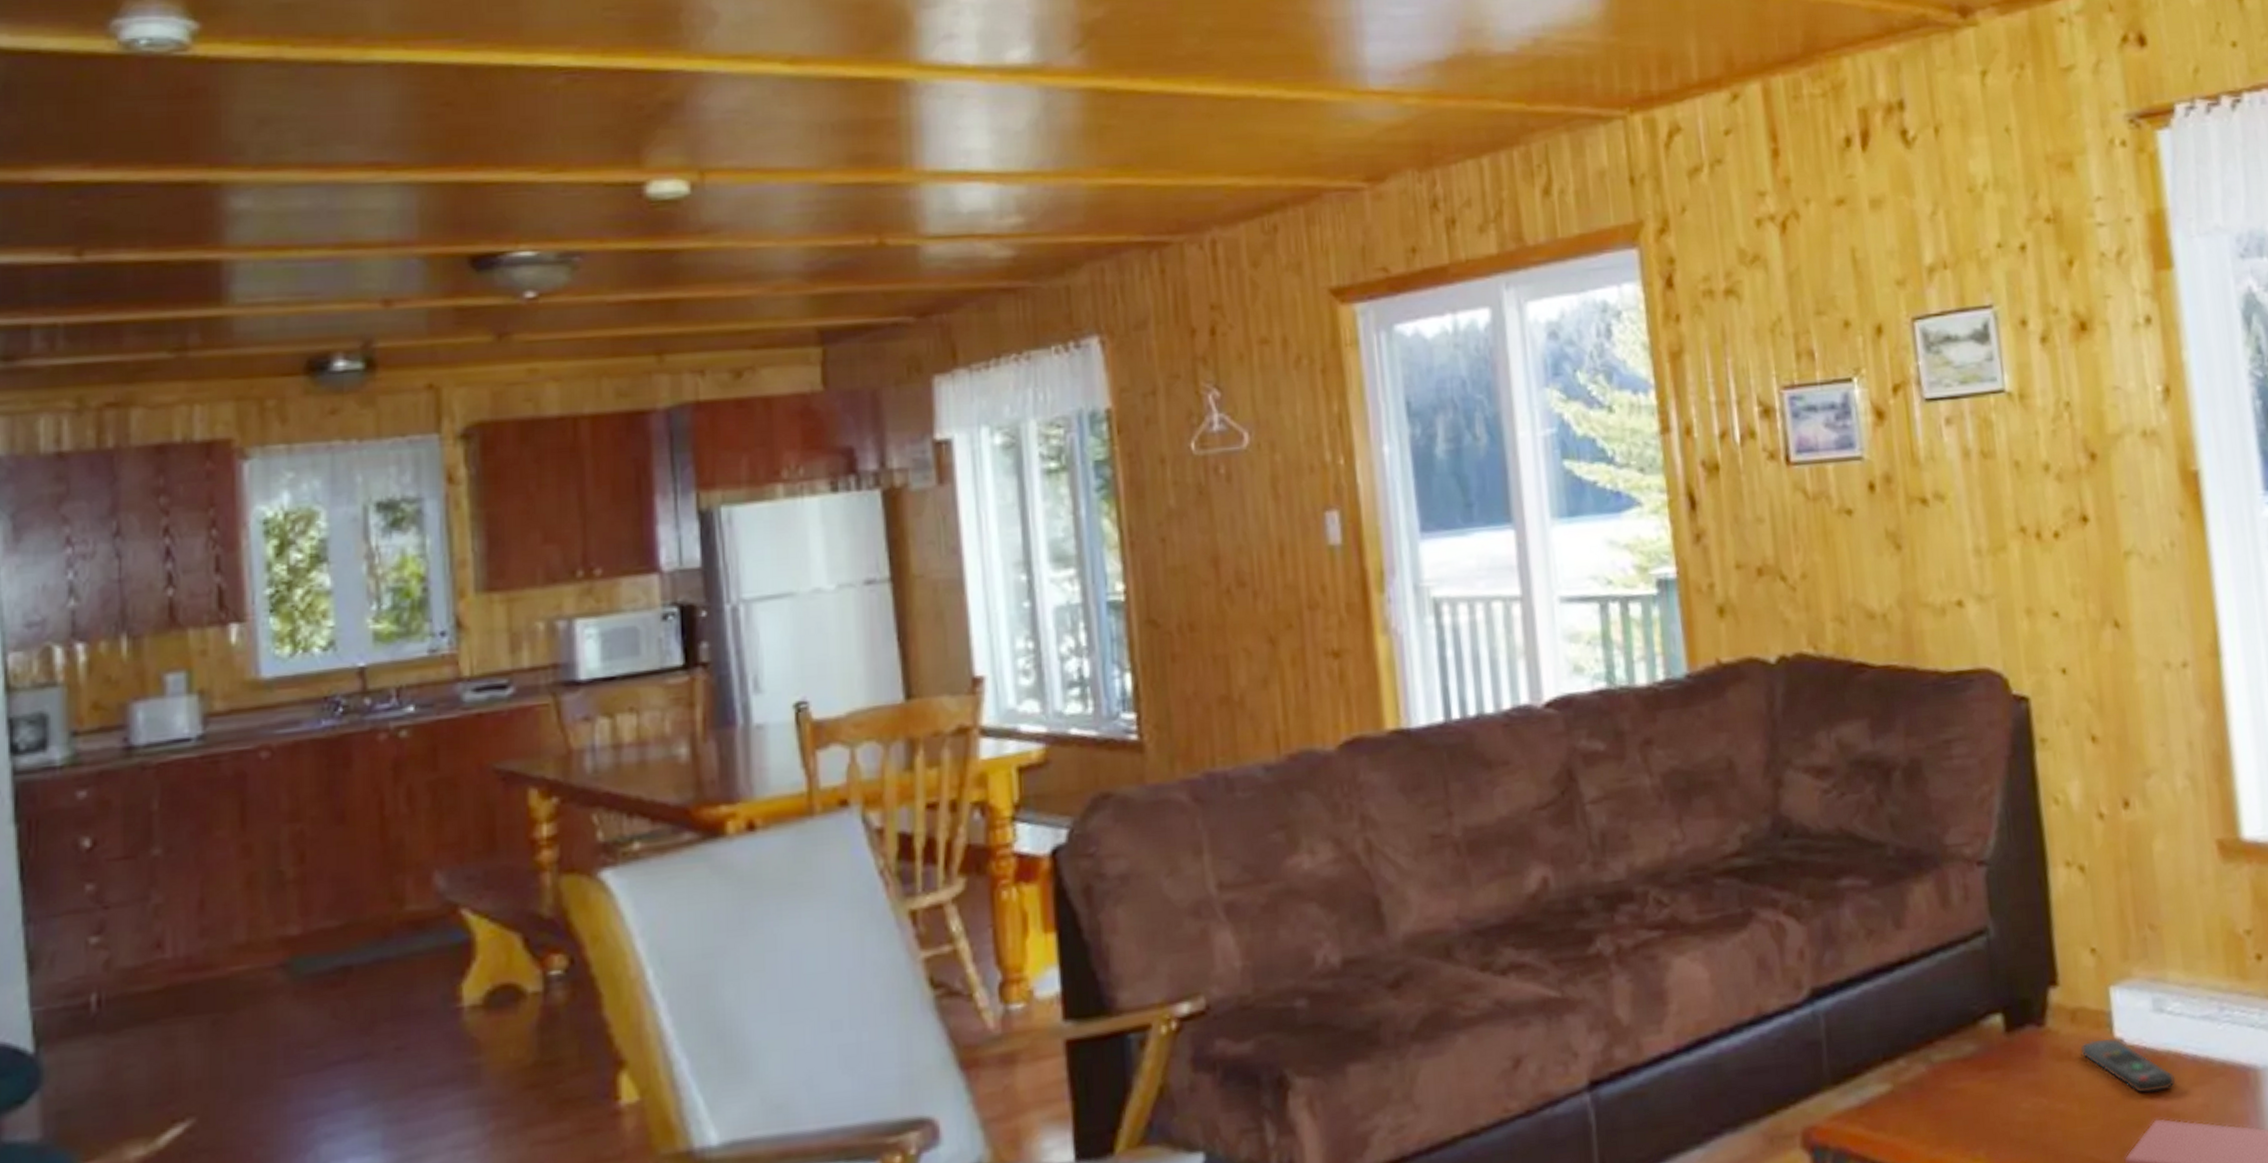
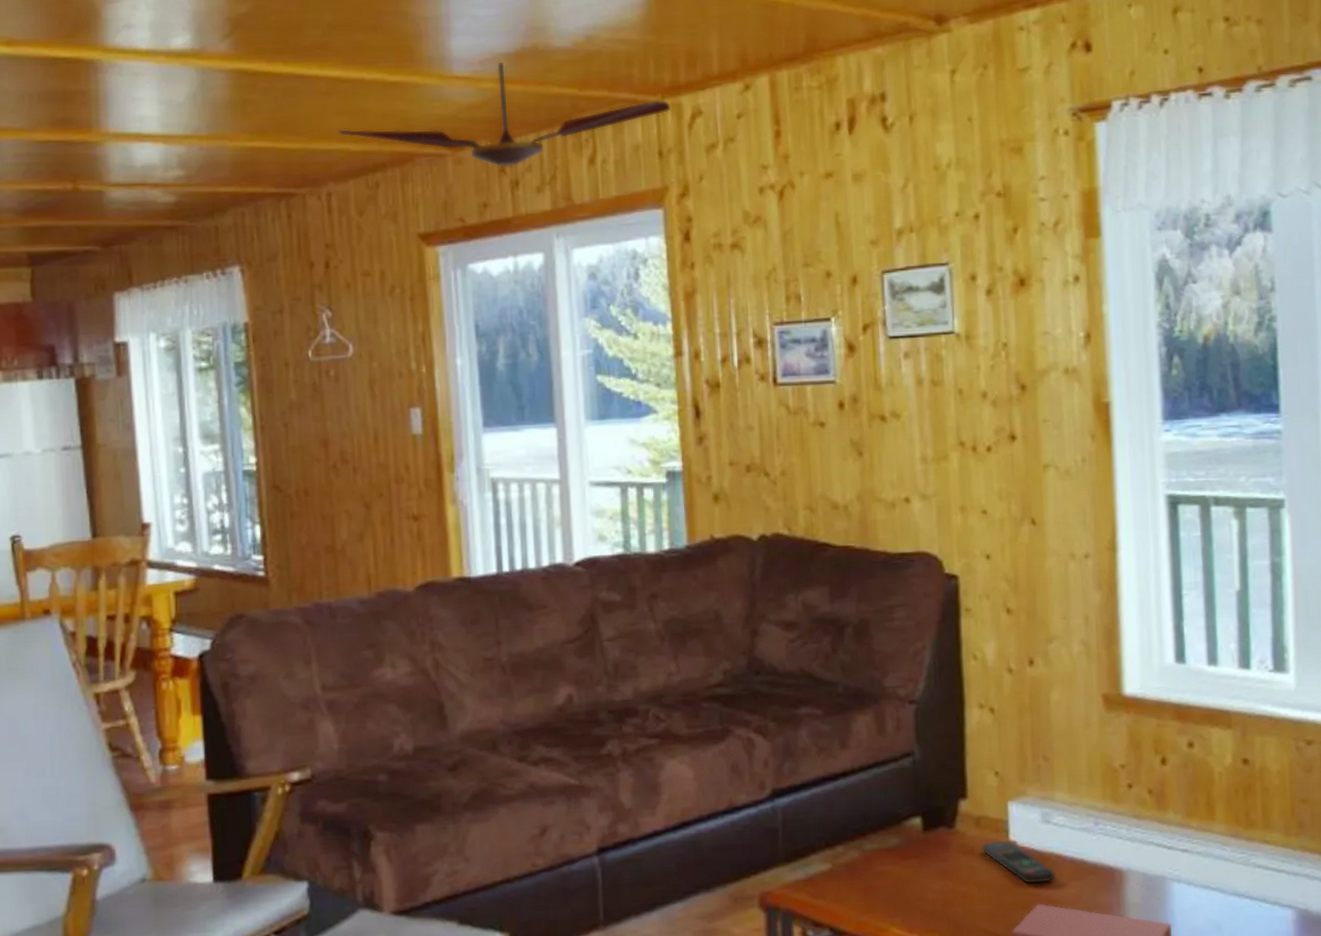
ceiling fan: none [1222,71,1643,203] -> present [337,61,671,167]

